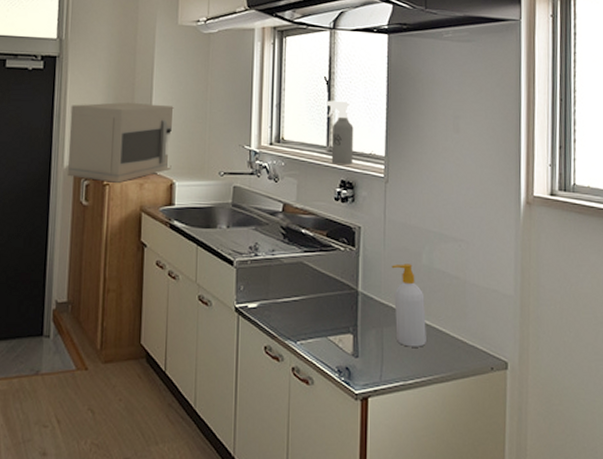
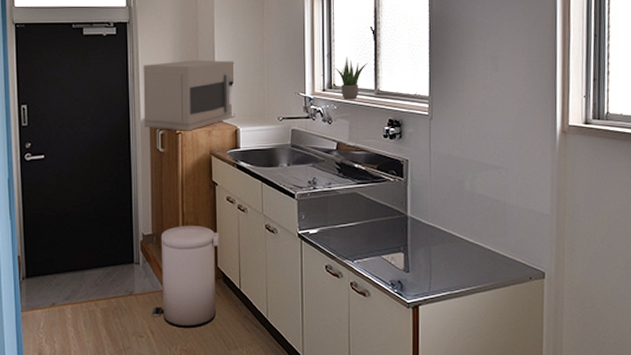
pedal bin: none [60,292,145,417] -> present [152,225,219,328]
potted plant: none [284,108,321,157] -> present [335,57,369,100]
spray bottle: present [326,100,354,165] -> none [373,48,400,105]
soap bottle: present [391,264,426,347] -> none [437,190,470,262]

